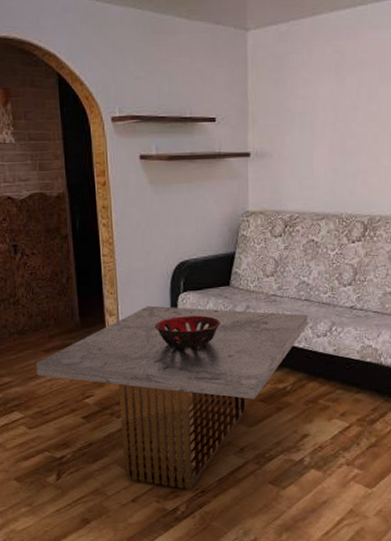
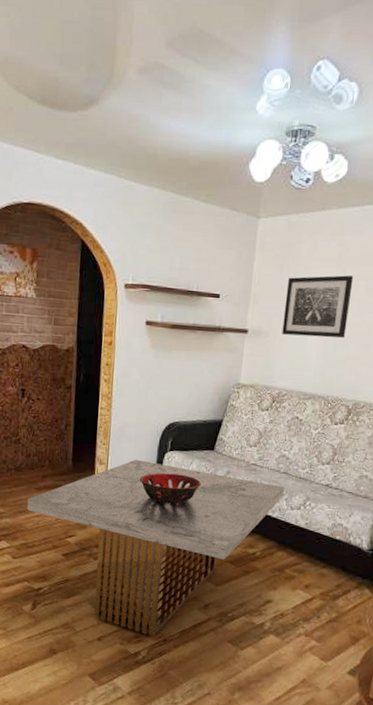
wall art: none [285,83,354,154] -> present [282,275,354,338]

